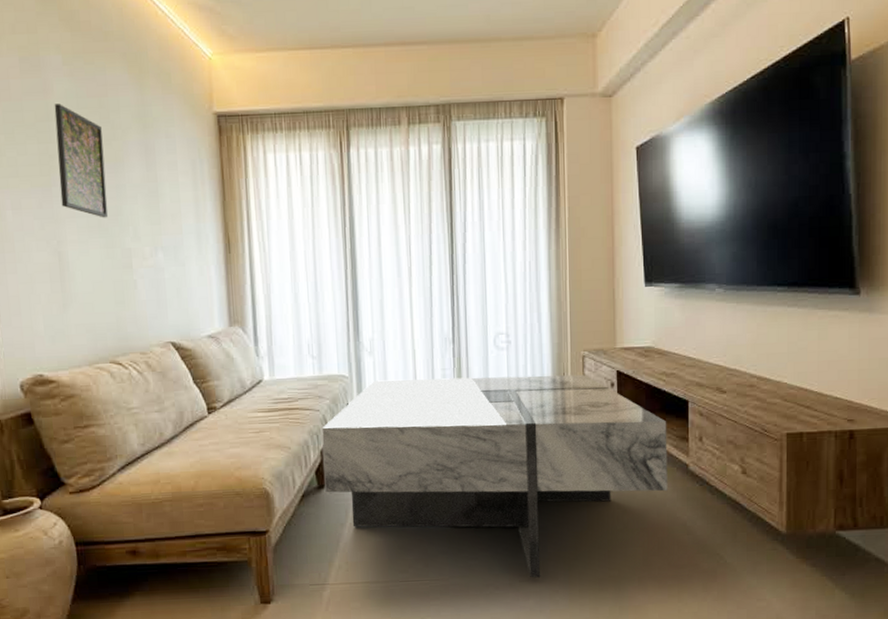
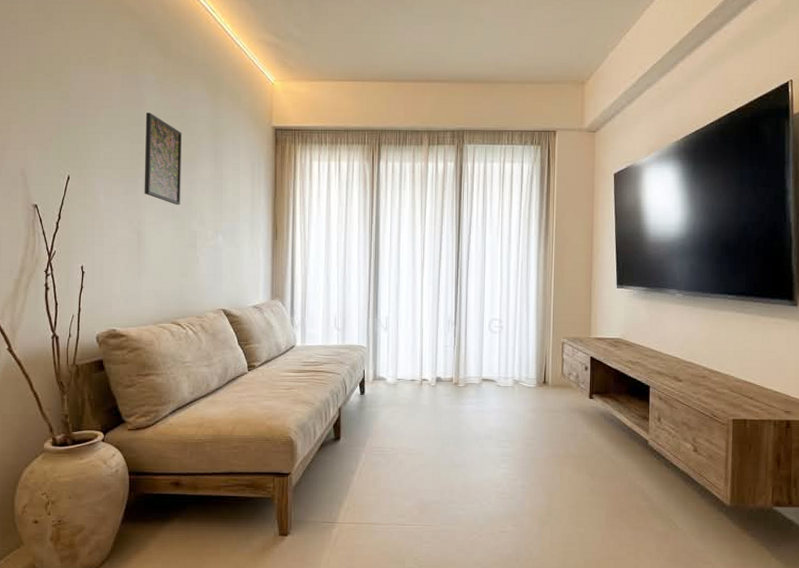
coffee table: present [322,374,668,578] -> none [340,352,631,530]

